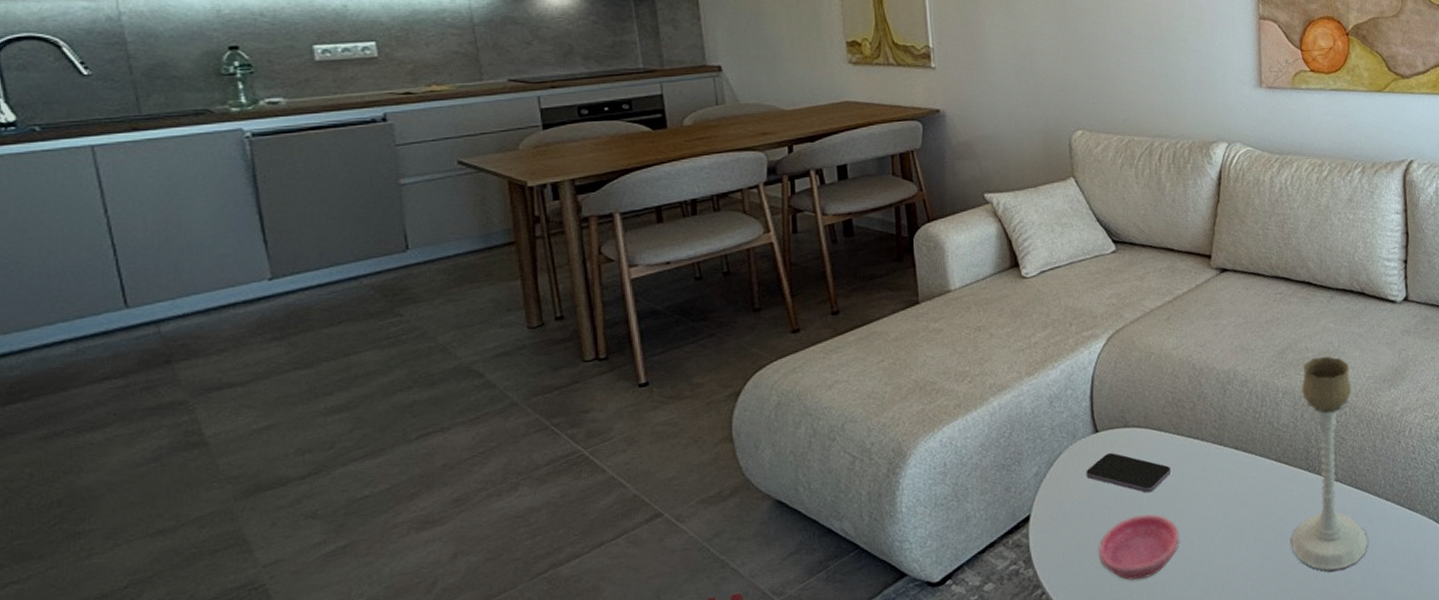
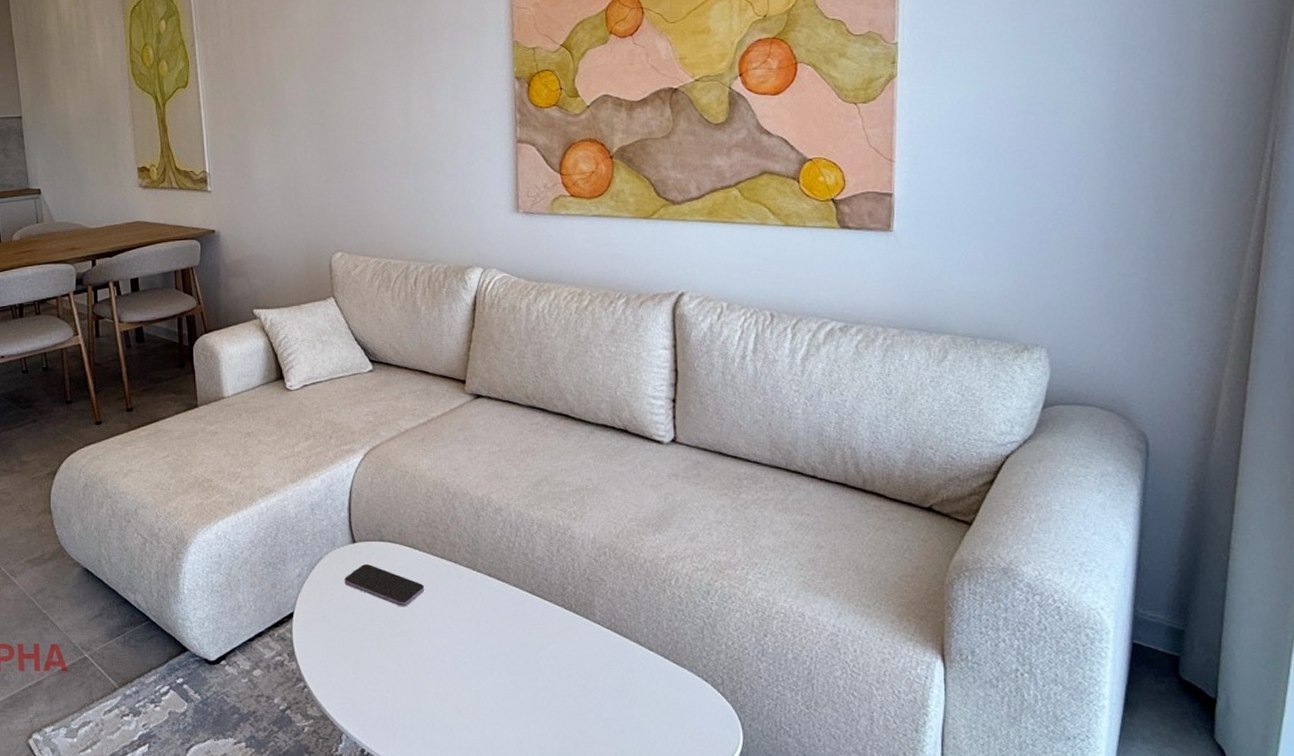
saucer: present [1099,514,1180,581] -> none [356,627,433,690]
candle holder: present [1291,356,1368,571] -> none [545,492,628,714]

